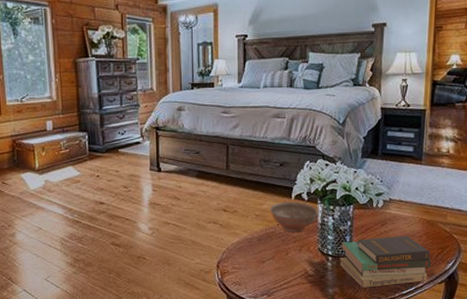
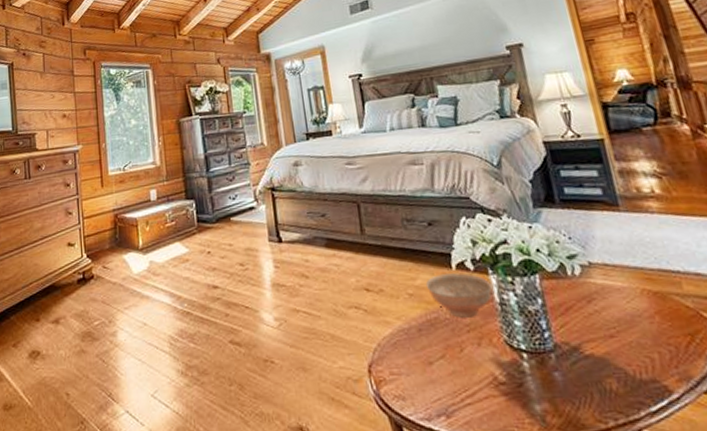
books: present [339,236,432,288] -> none [537,316,685,402]

